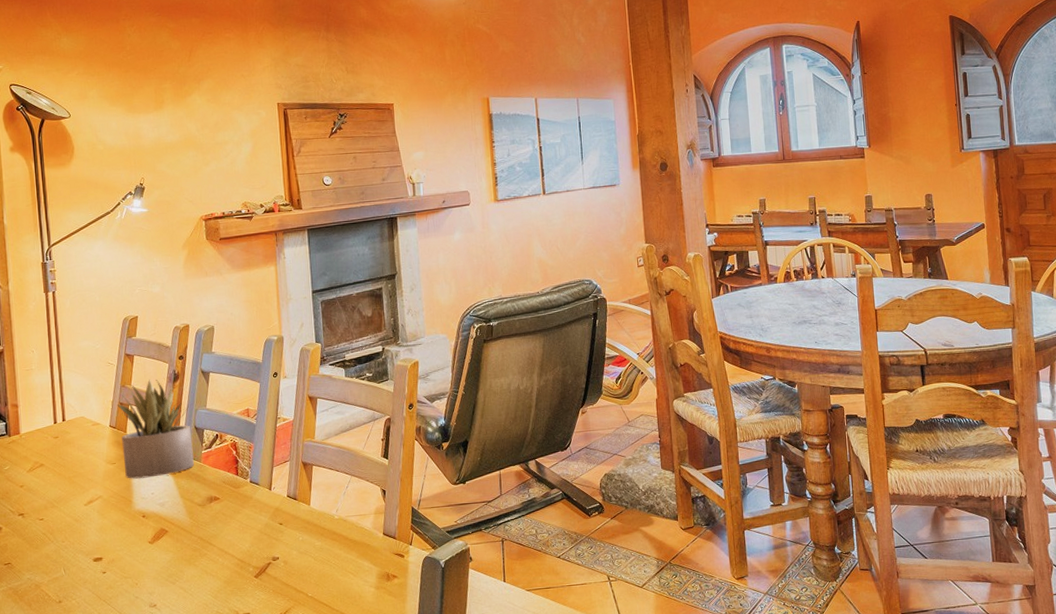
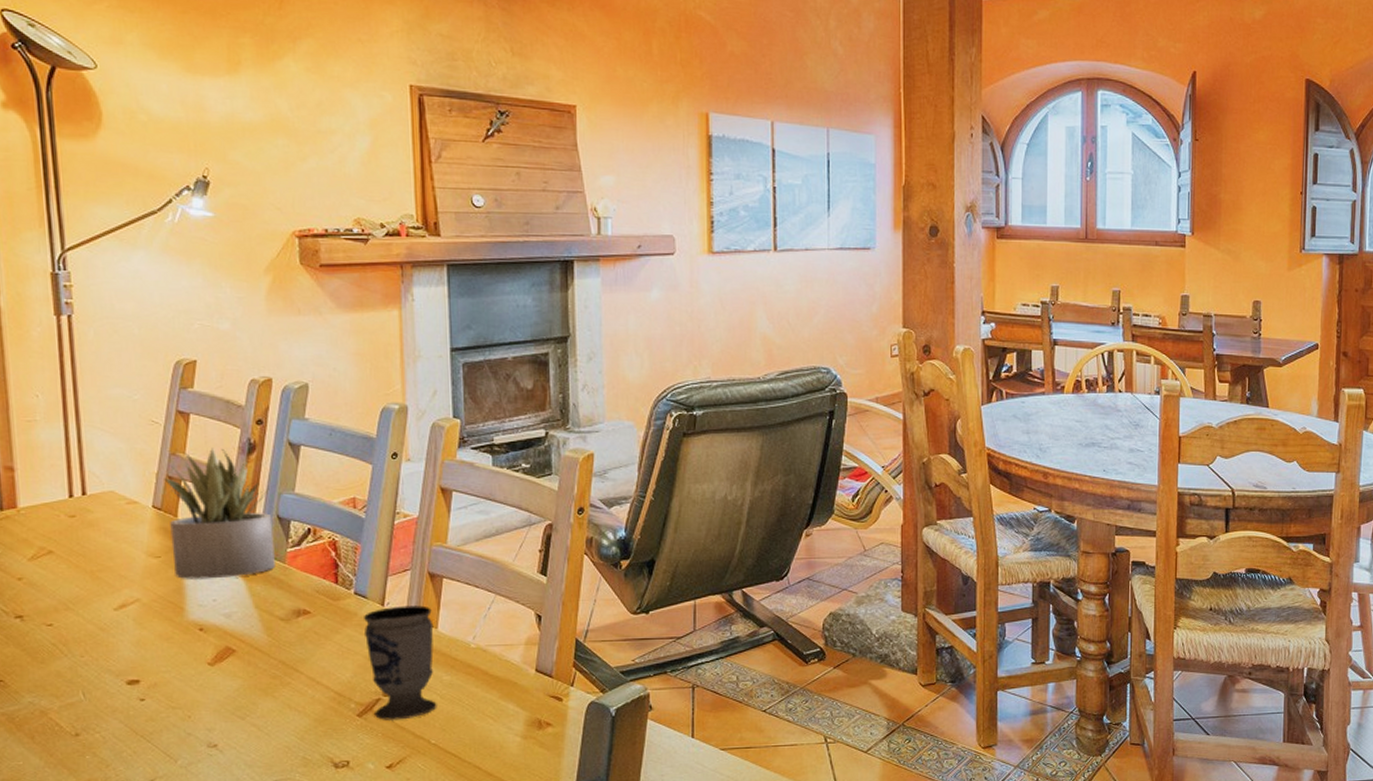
cup: none [257,488,312,580] -> present [364,605,437,720]

